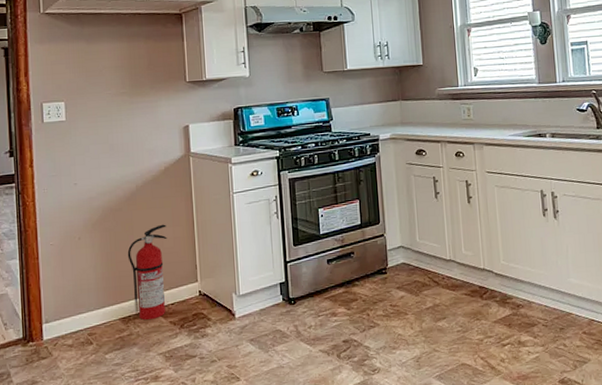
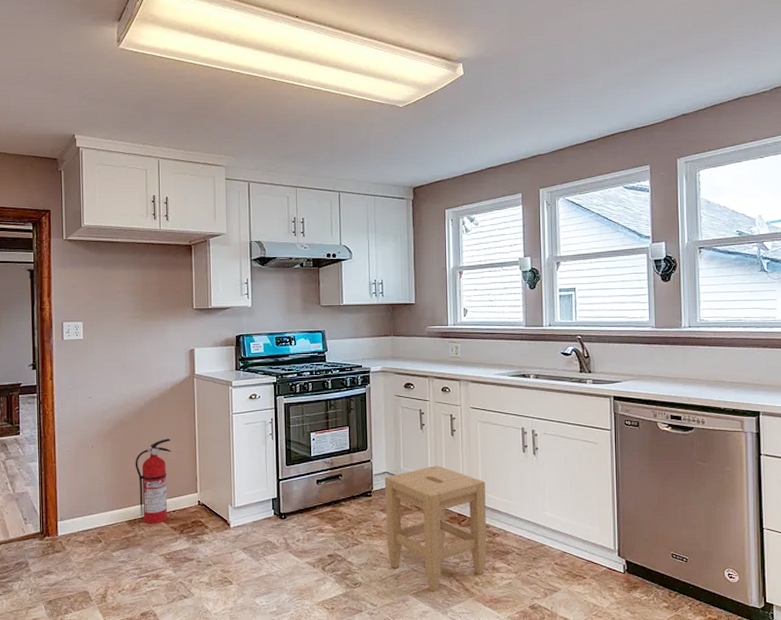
stool: none [400,236,512,373] -> present [385,465,487,592]

